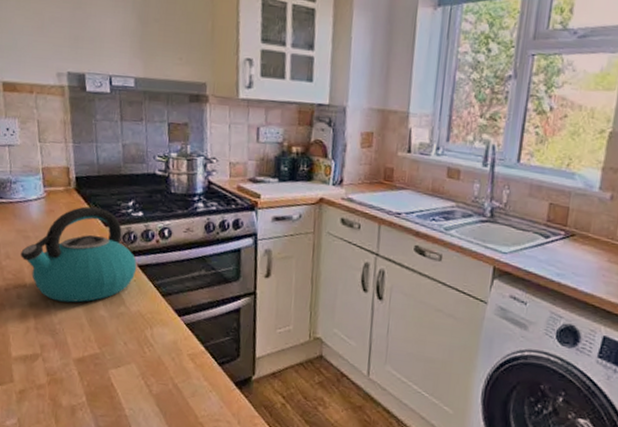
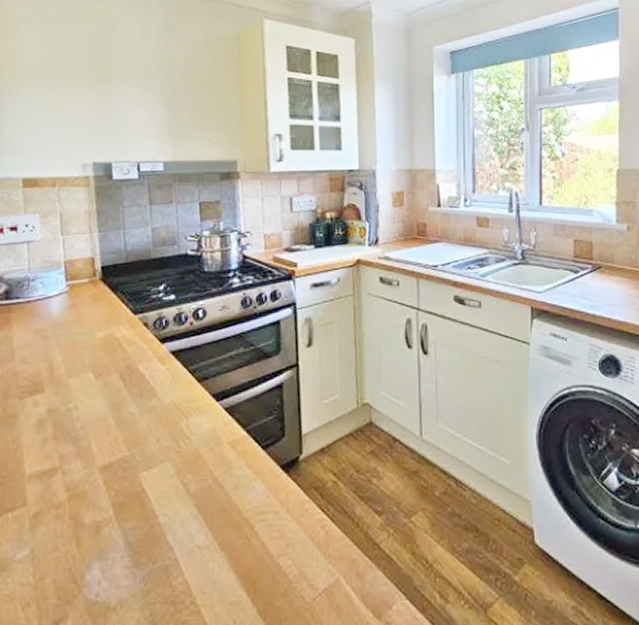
kettle: present [21,206,137,303] -> none [38,296,170,403]

